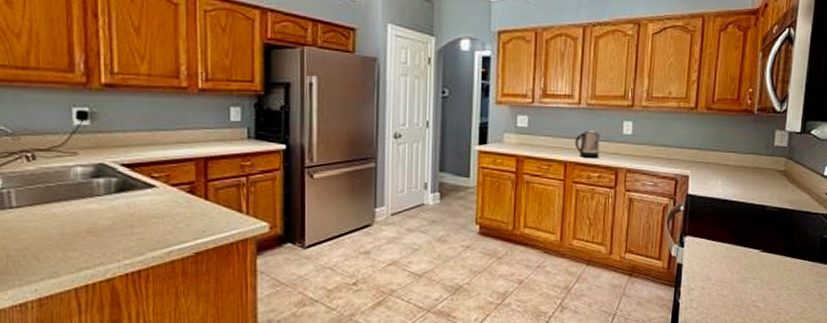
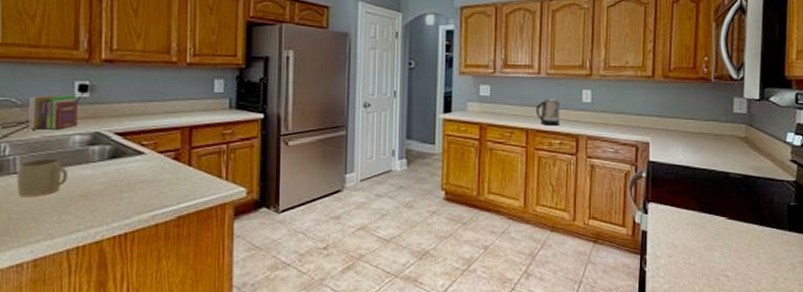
mug: none [13,191,71,234] -> present [16,158,68,198]
books: none [20,122,77,161] -> present [28,95,78,130]

